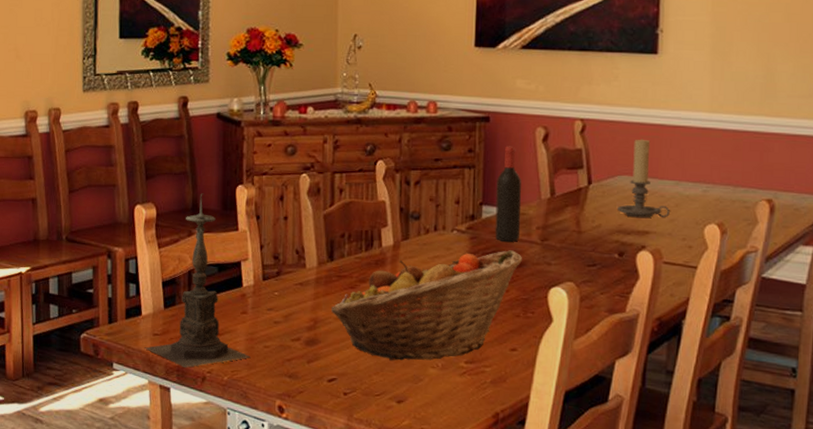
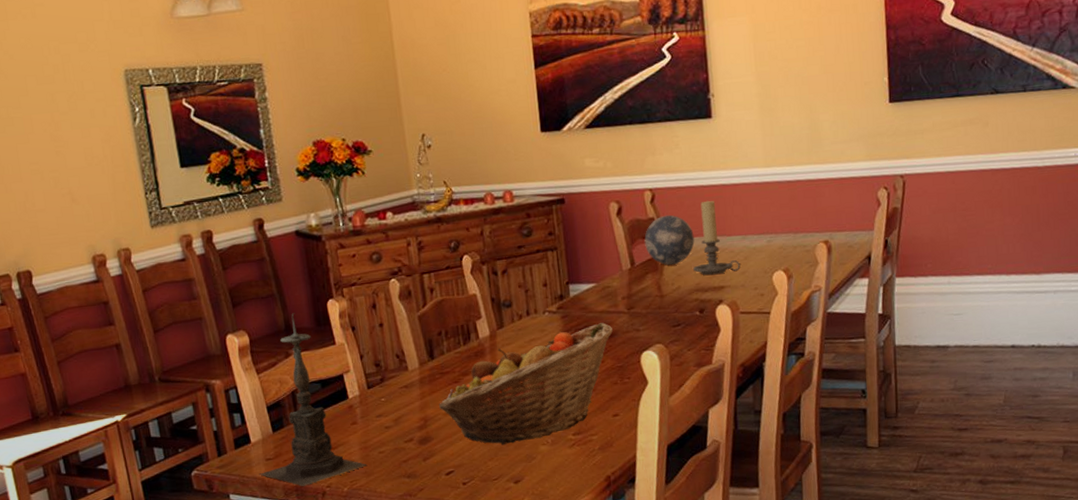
wine bottle: present [495,146,522,242] -> none [579,223,608,316]
decorative ball: none [568,148,623,201] -> present [644,214,695,265]

